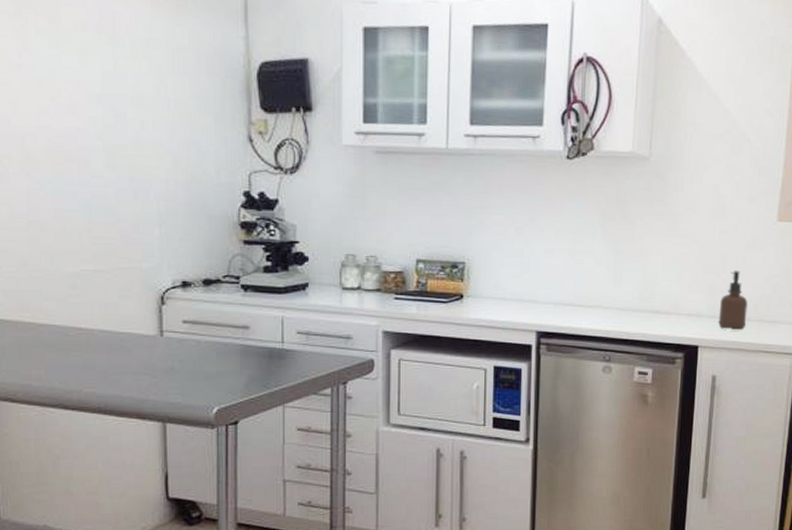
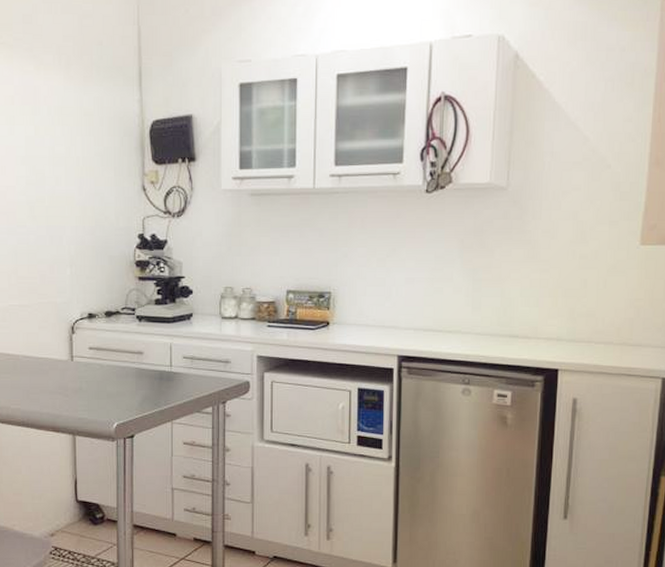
soap dispenser: present [718,270,749,332] -> none [579,295,610,356]

